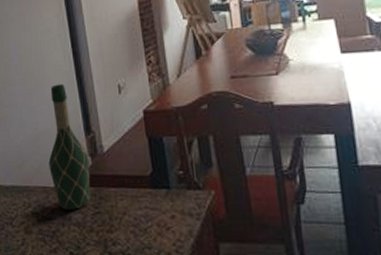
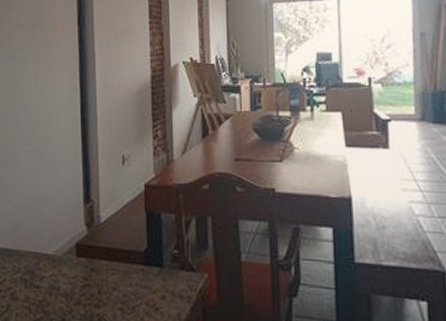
wine bottle: present [48,83,91,210] -> none [43,148,85,280]

